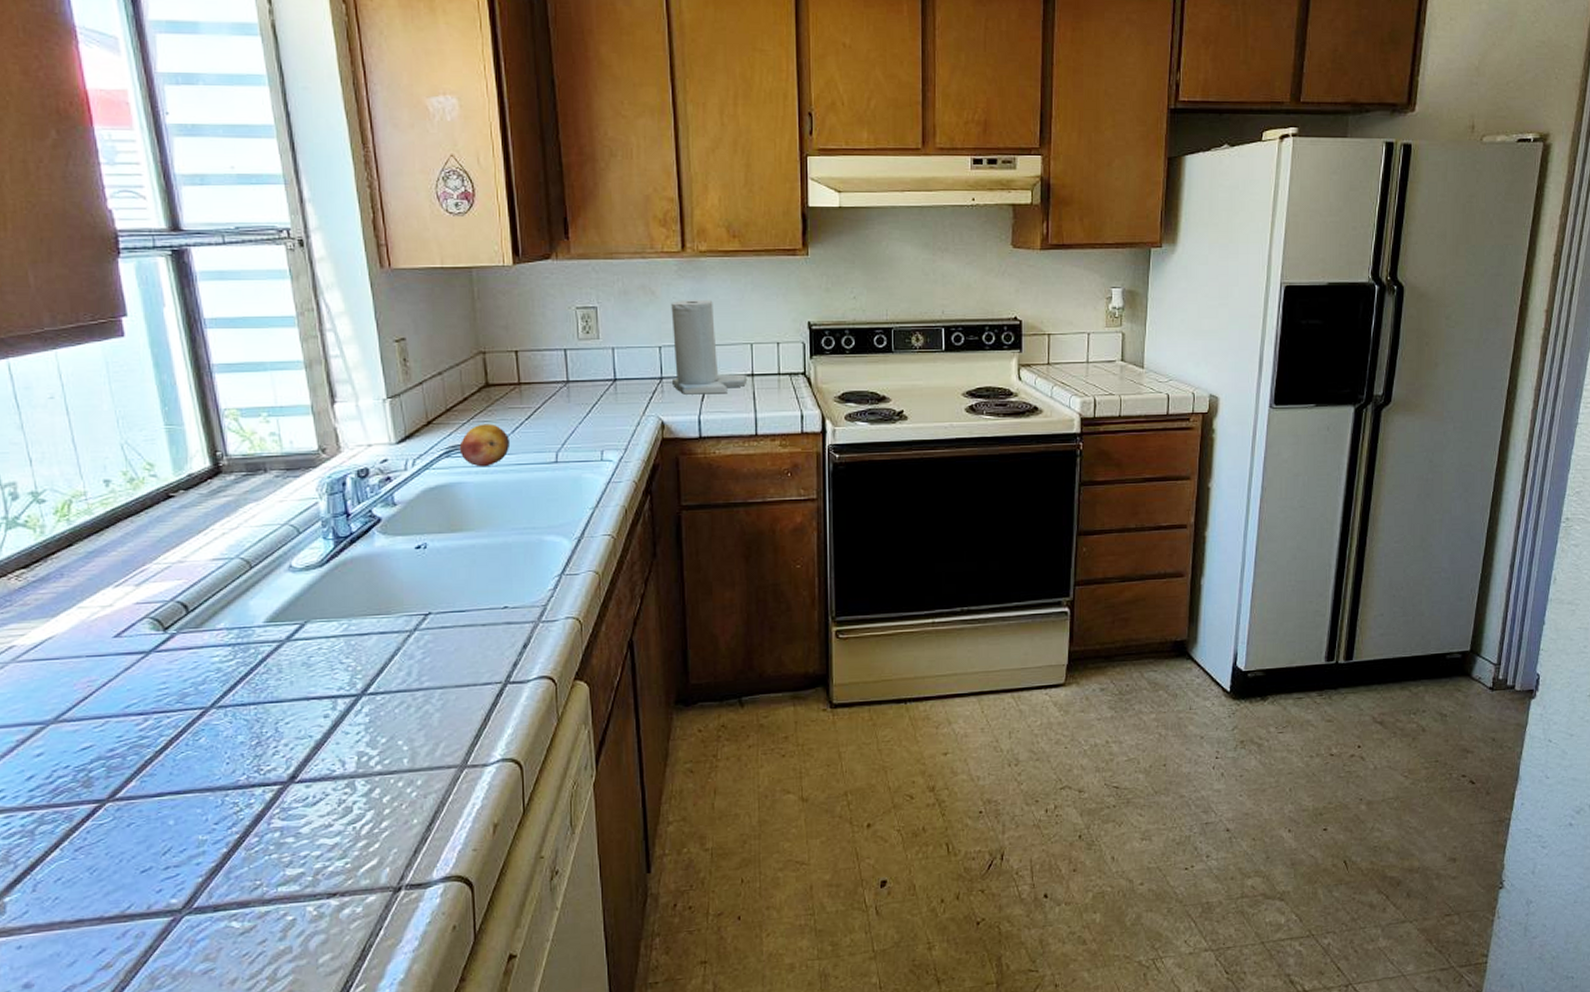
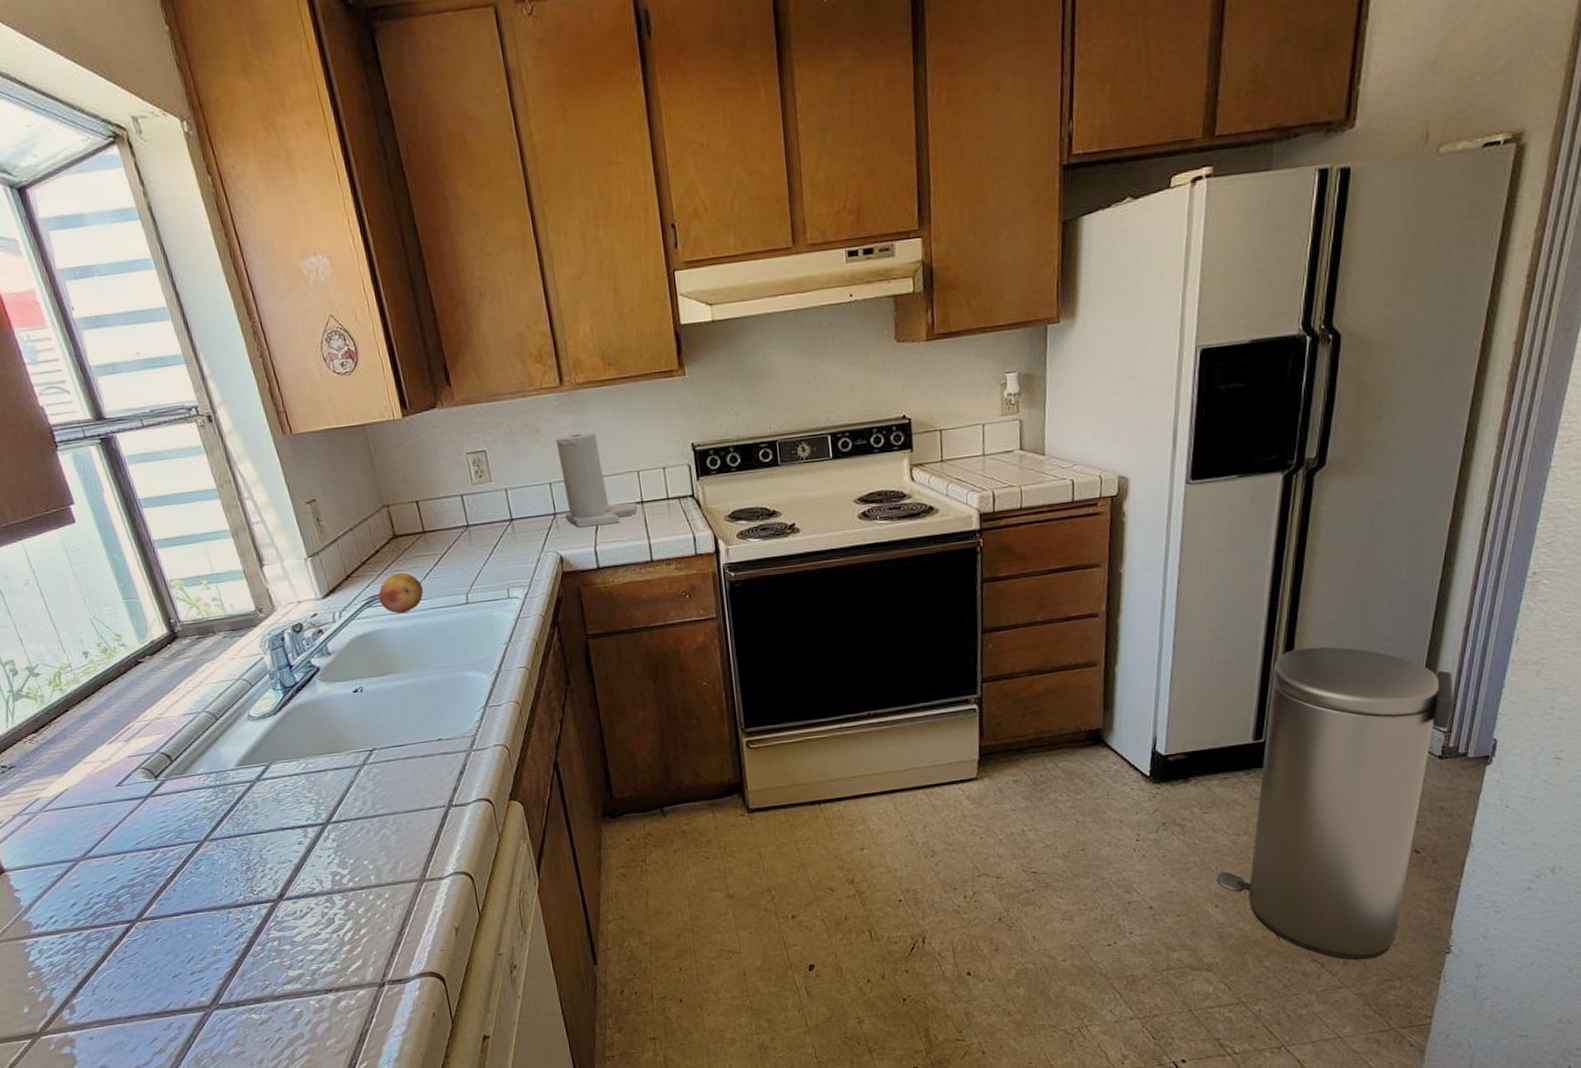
pedal bin: none [1290,573,1502,893] -> present [1216,646,1453,960]

